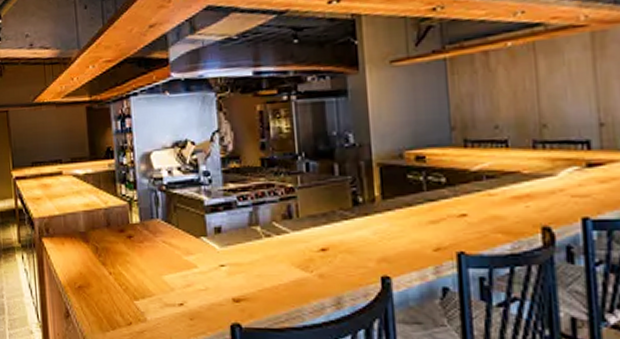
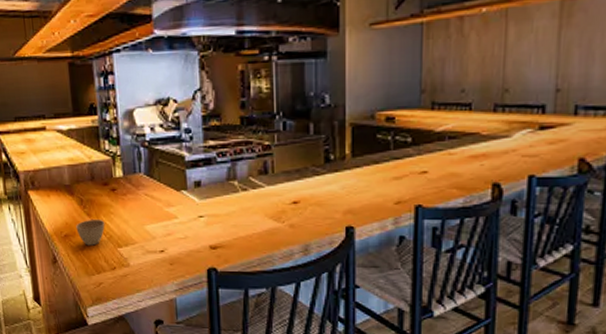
cup: none [90,268,121,298] -> present [76,219,105,246]

